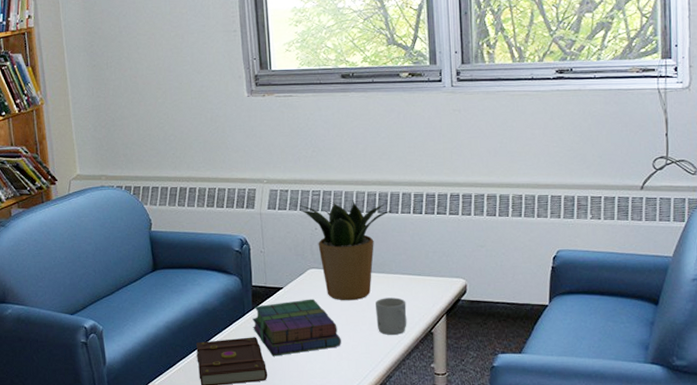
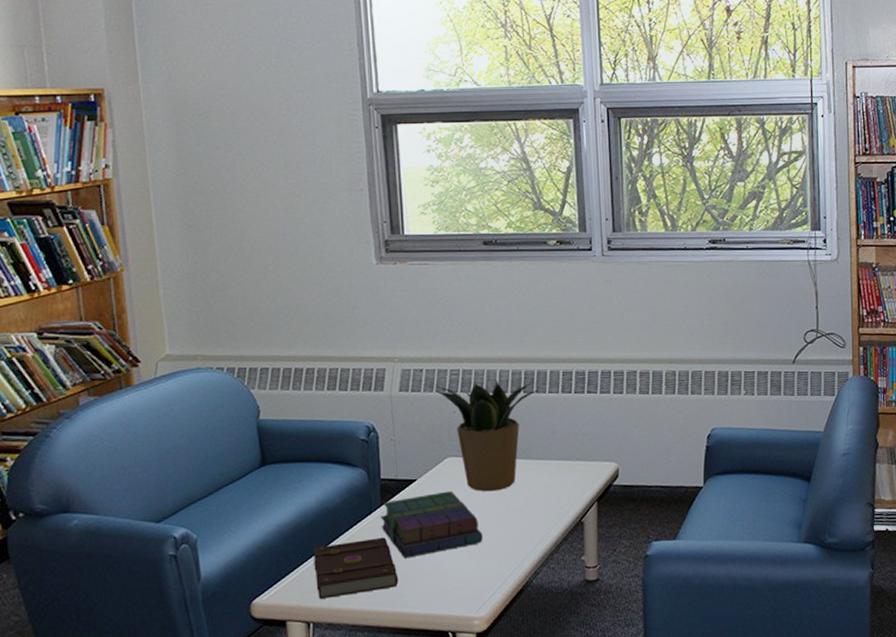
mug: present [376,297,407,335] -> none [521,485,556,527]

